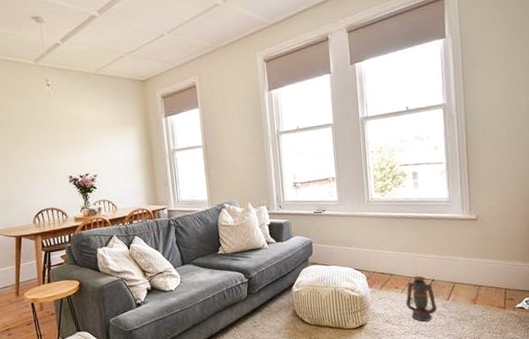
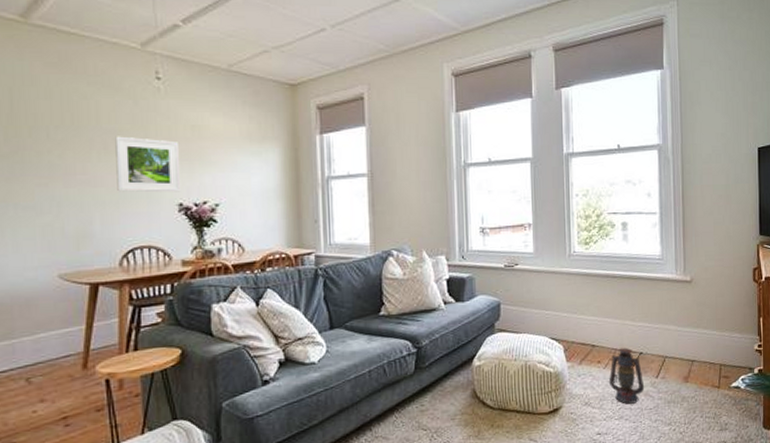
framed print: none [23,129,69,170] -> present [115,136,180,193]

